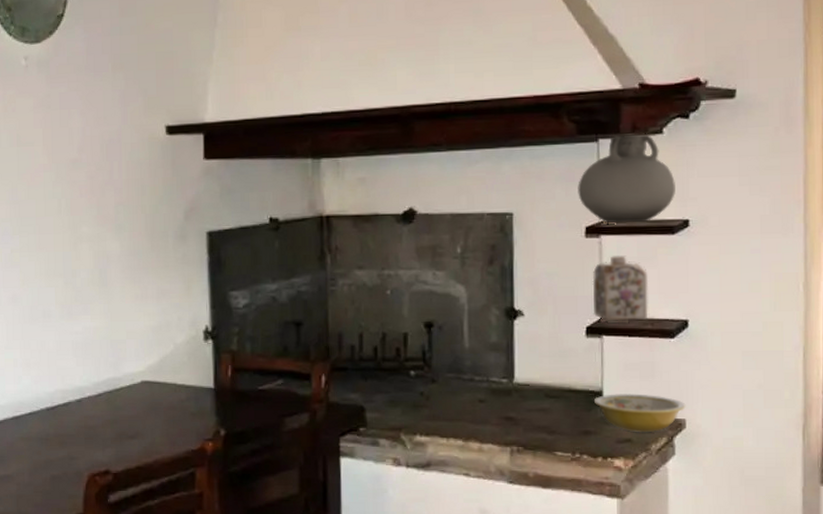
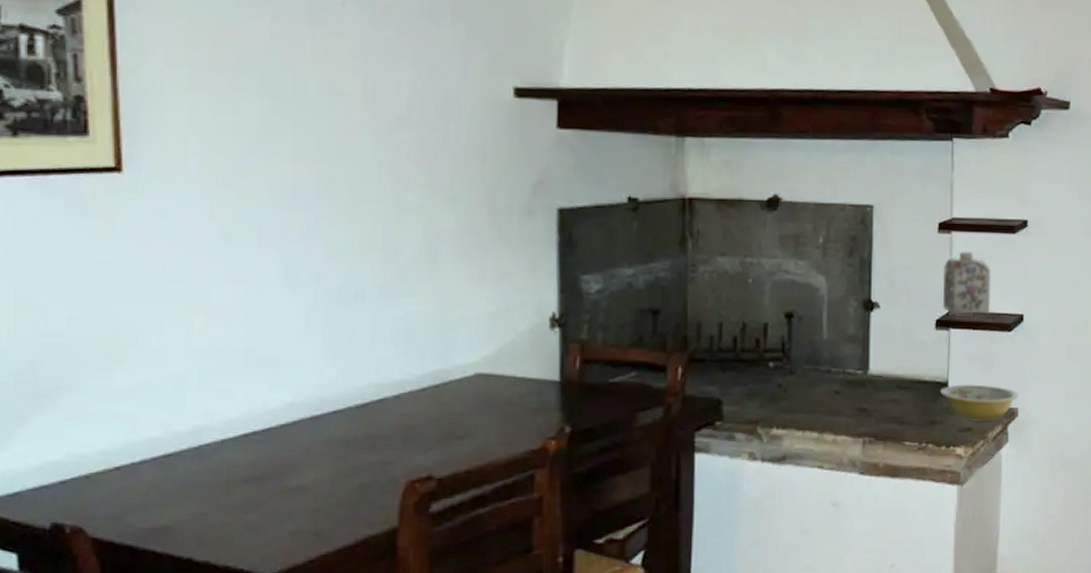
vase: present [578,133,675,224] -> none [933,136,1017,221]

